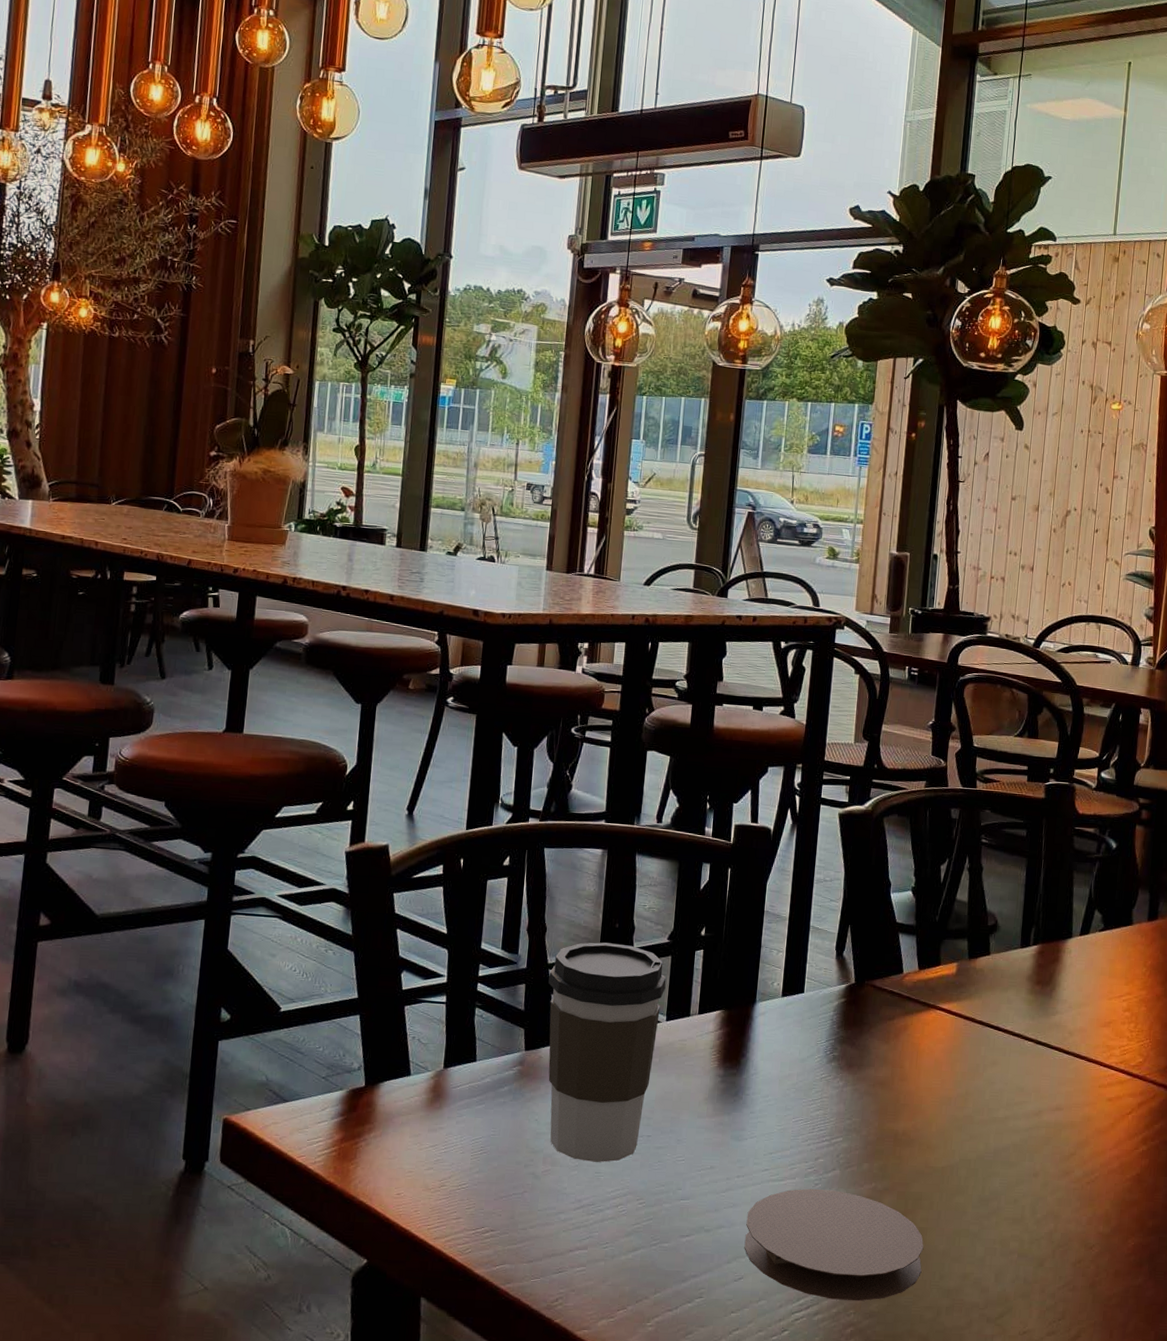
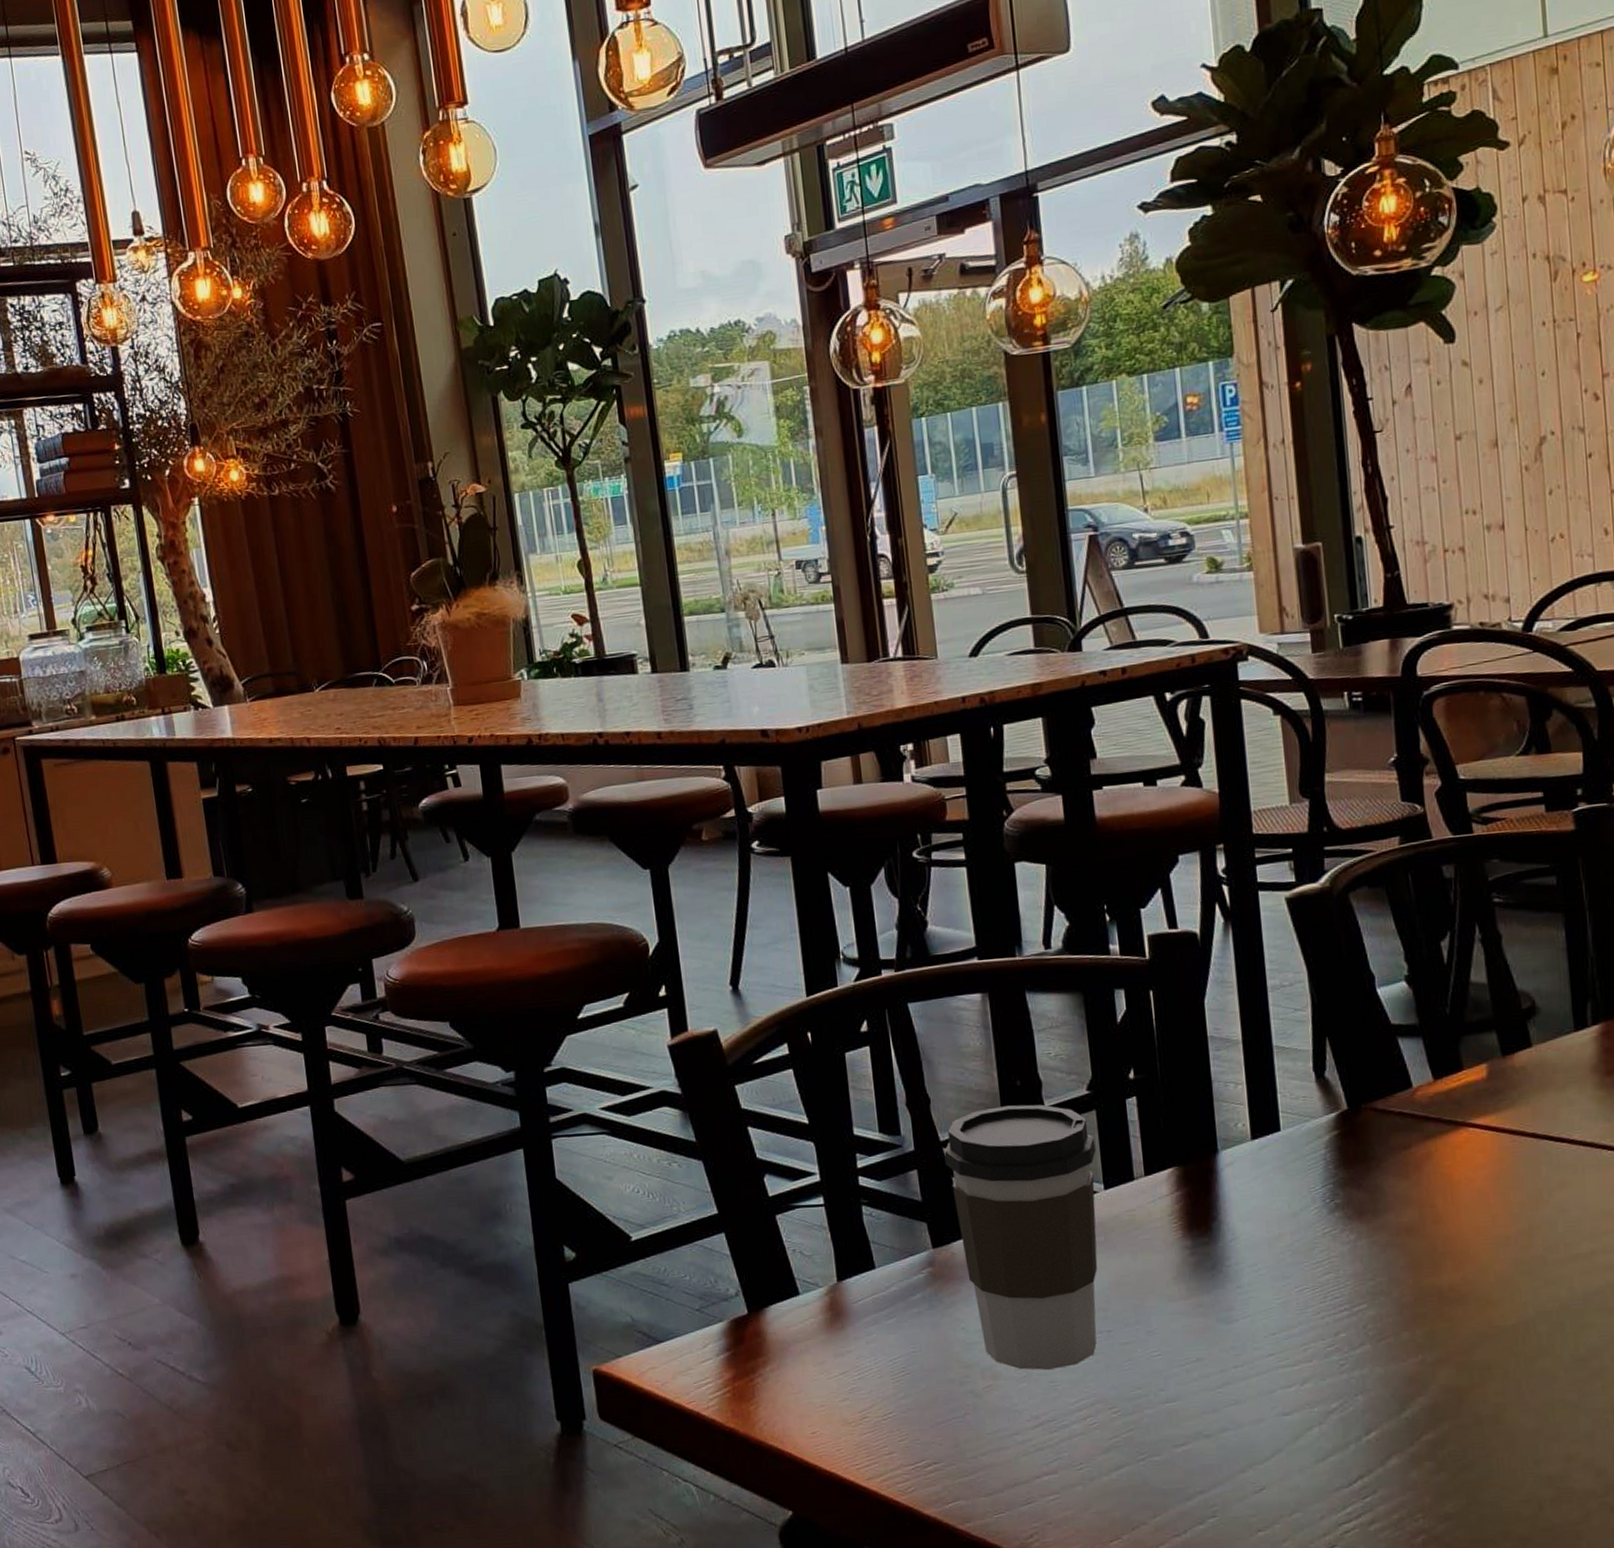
coaster: present [744,1188,924,1302] -> none [1256,1369,1508,1504]

